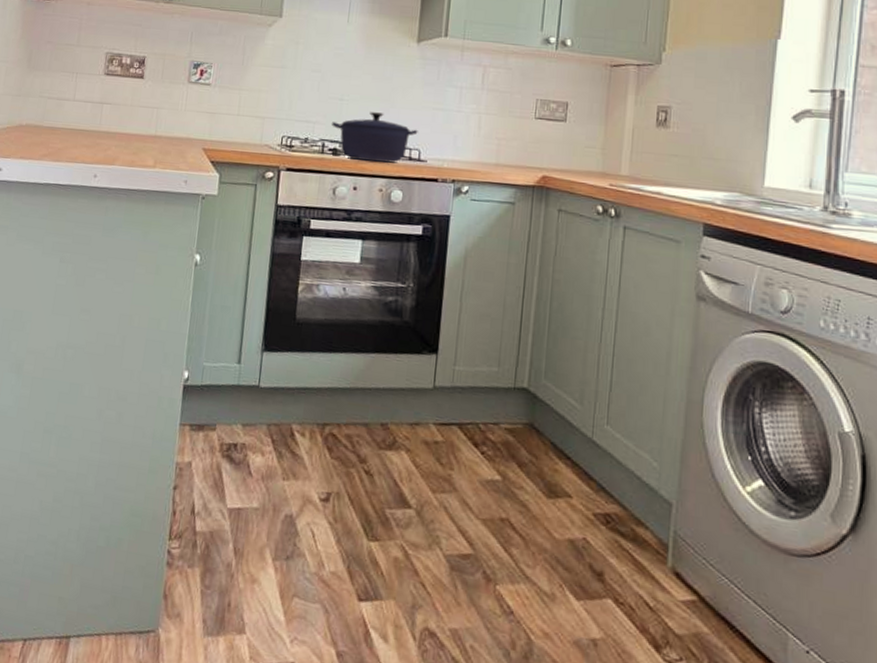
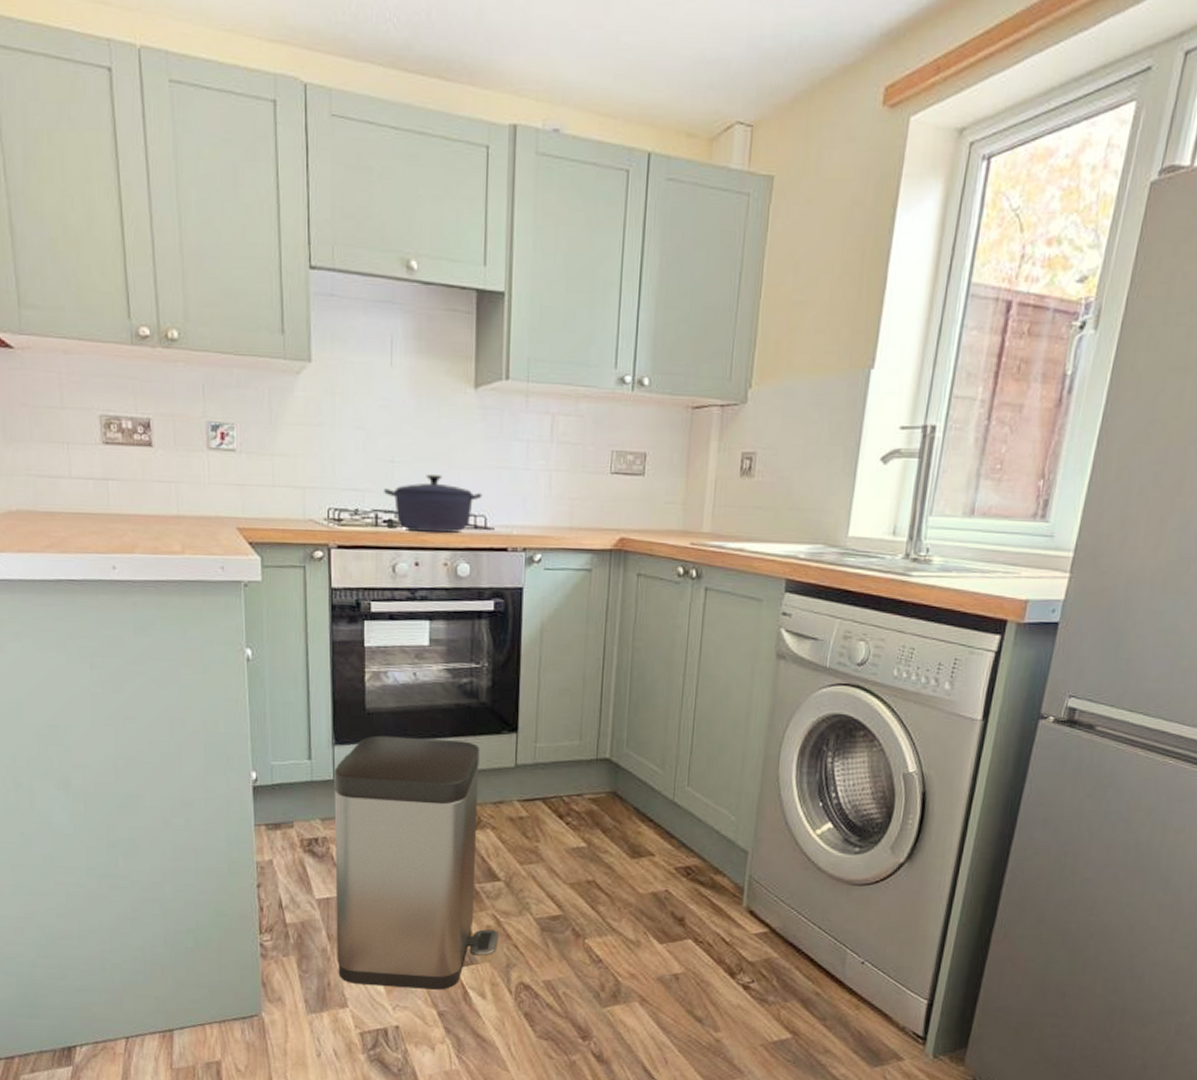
pedal bin: none [240,345,406,626] -> present [334,735,499,990]

